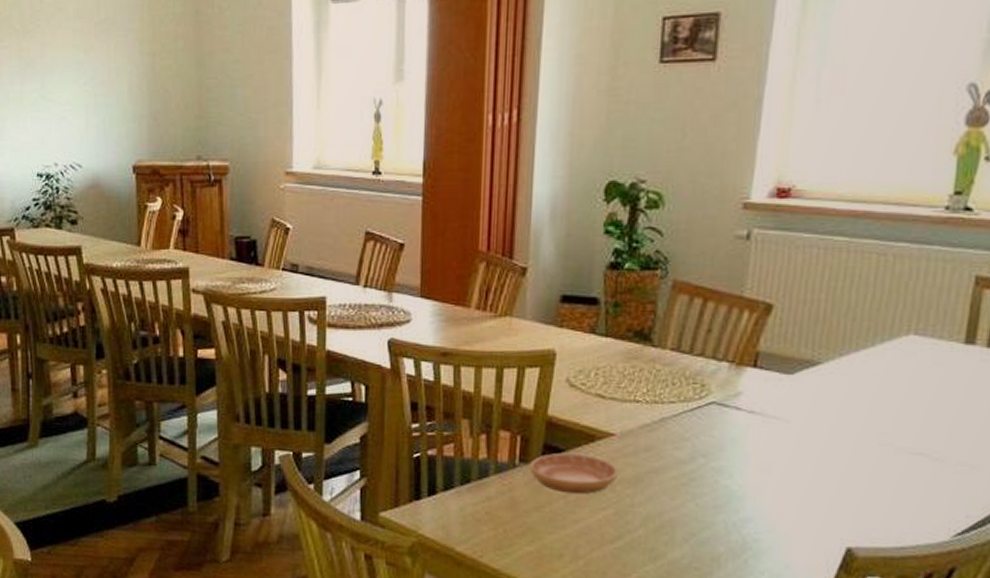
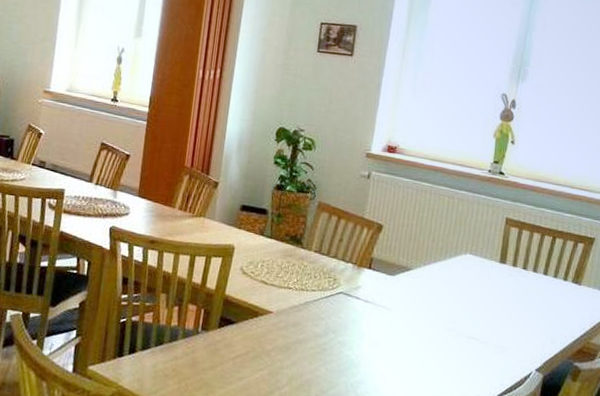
saucer: present [530,452,618,494] -> none [209,324,273,357]

